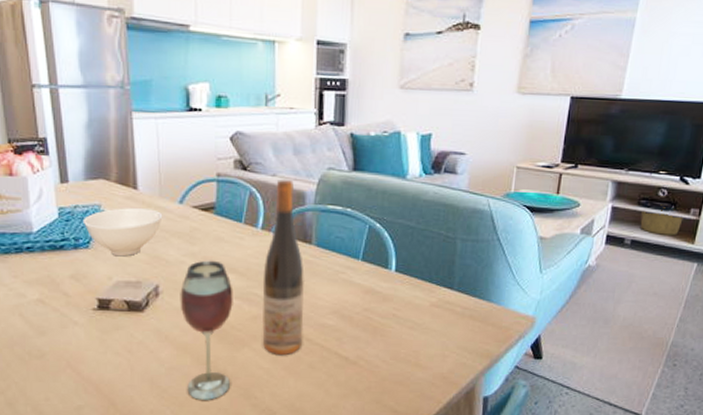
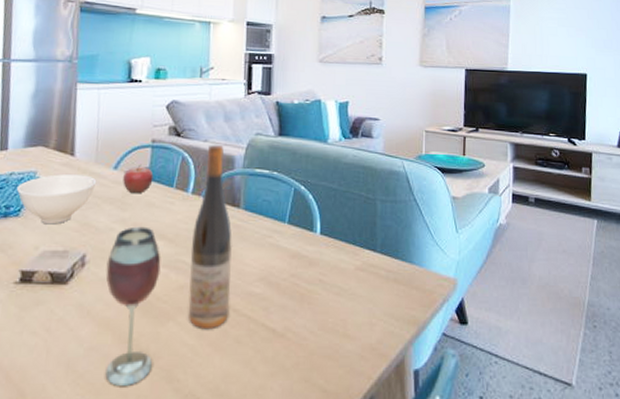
fruit: none [190,198,221,229] -> present [123,164,154,194]
basket: present [640,204,686,236] -> none [540,164,578,193]

